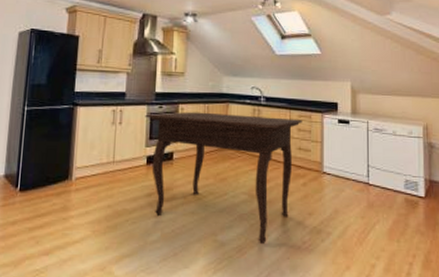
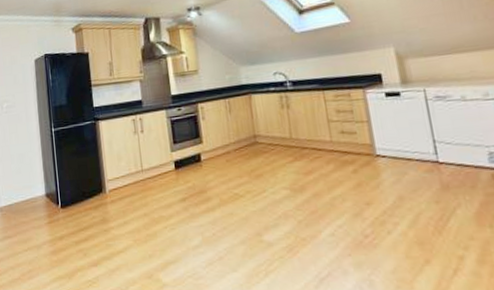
dining table: present [145,111,302,245] -> none [165,99,342,242]

